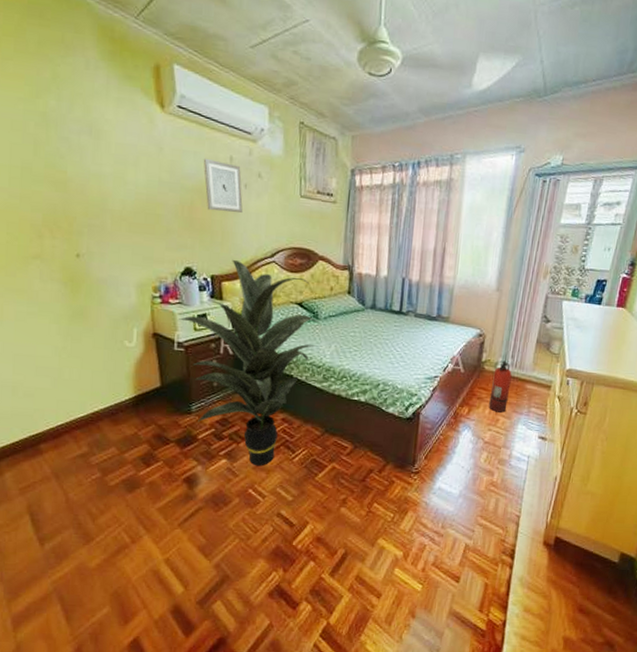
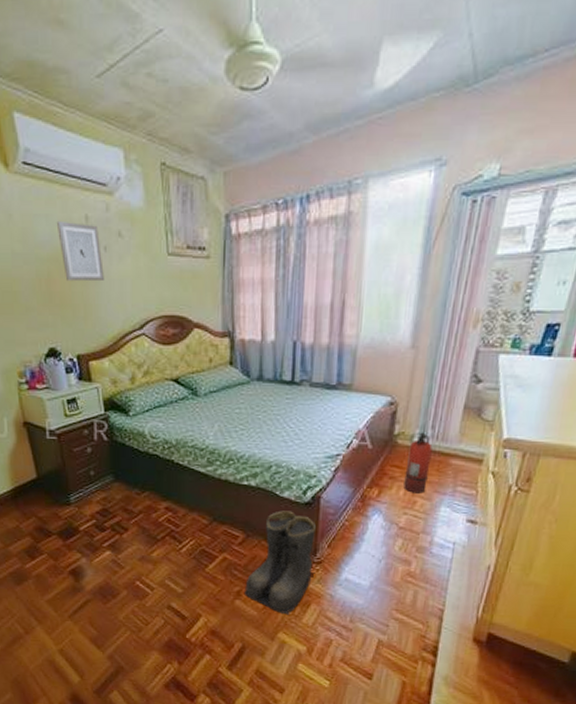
indoor plant: present [179,259,321,467] -> none [48,335,200,558]
boots: none [349,424,416,522] -> present [244,510,317,615]

